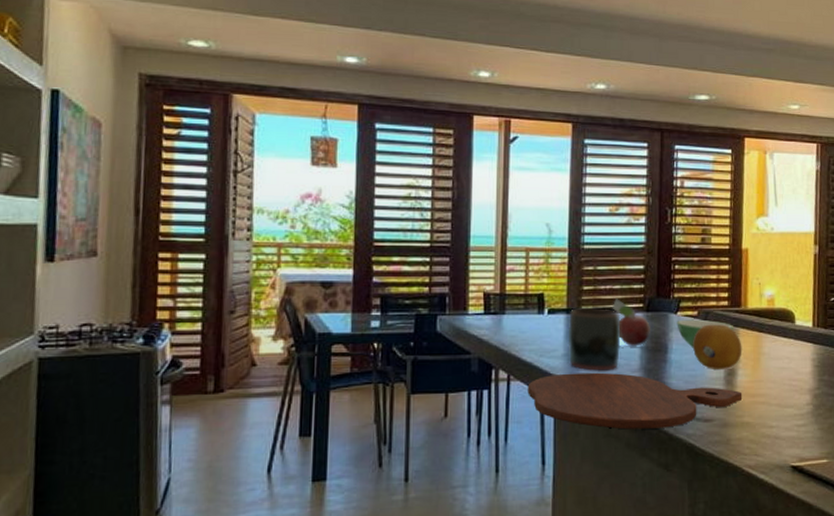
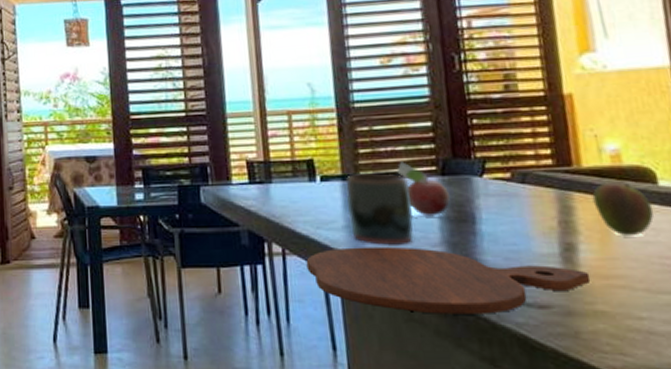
bowl: present [676,319,734,348] -> none [483,182,566,218]
fruit: present [692,324,742,369] -> none [508,187,582,244]
fruit: none [751,319,790,364] -> present [592,180,654,237]

